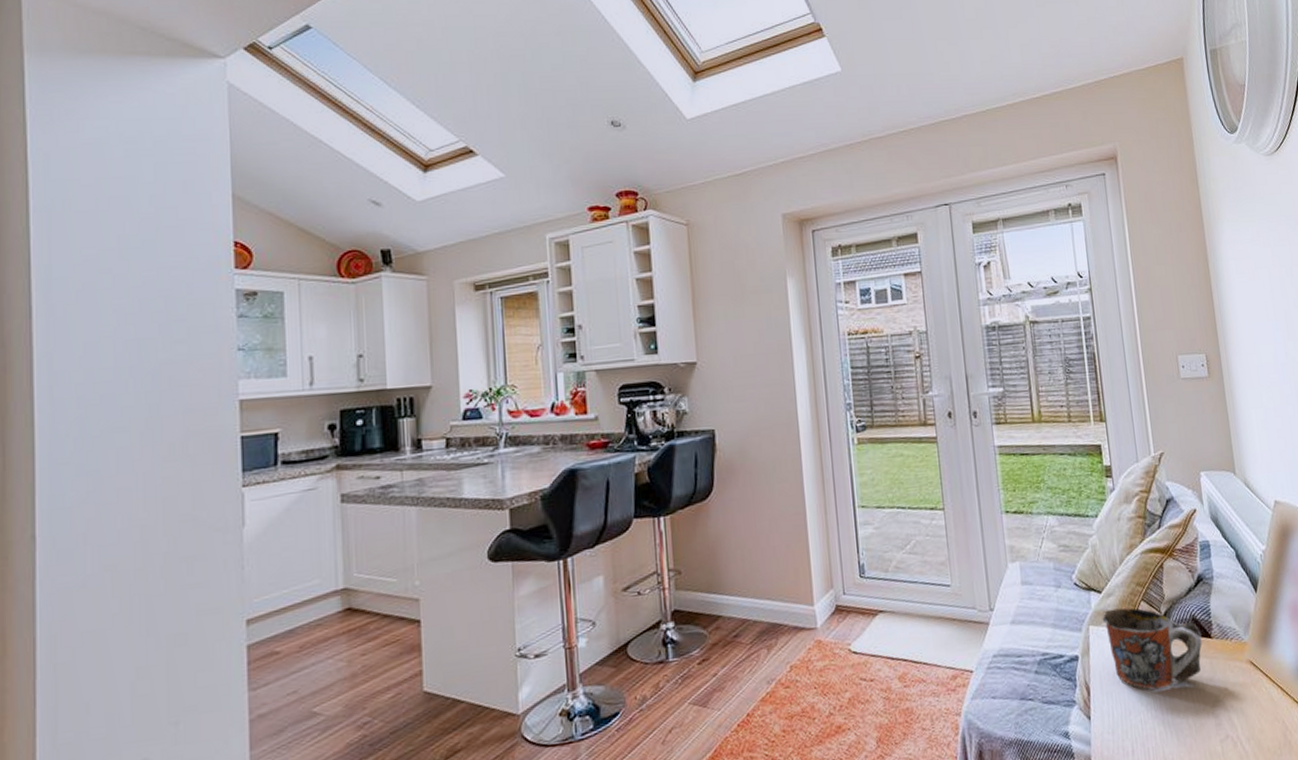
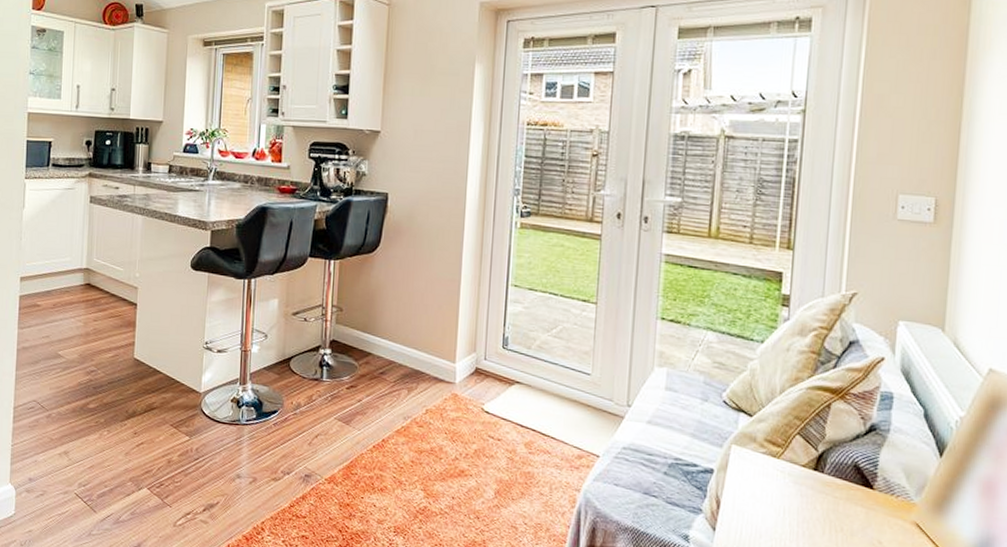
mug: present [1102,607,1202,690] -> none [748,434,862,525]

